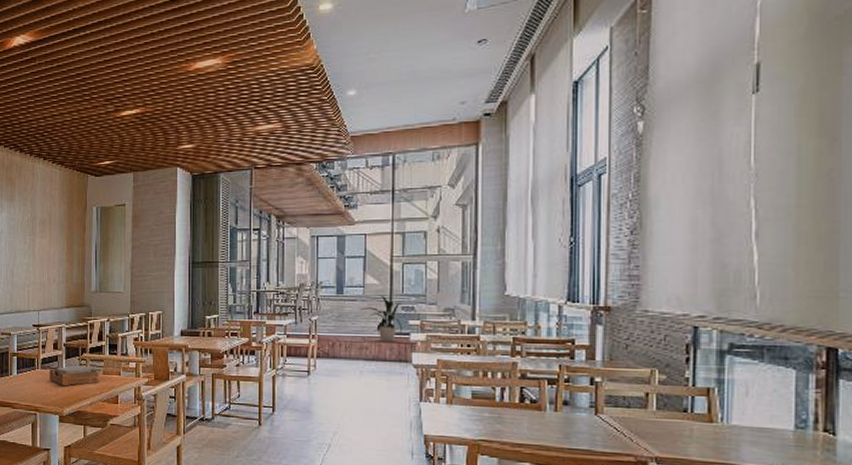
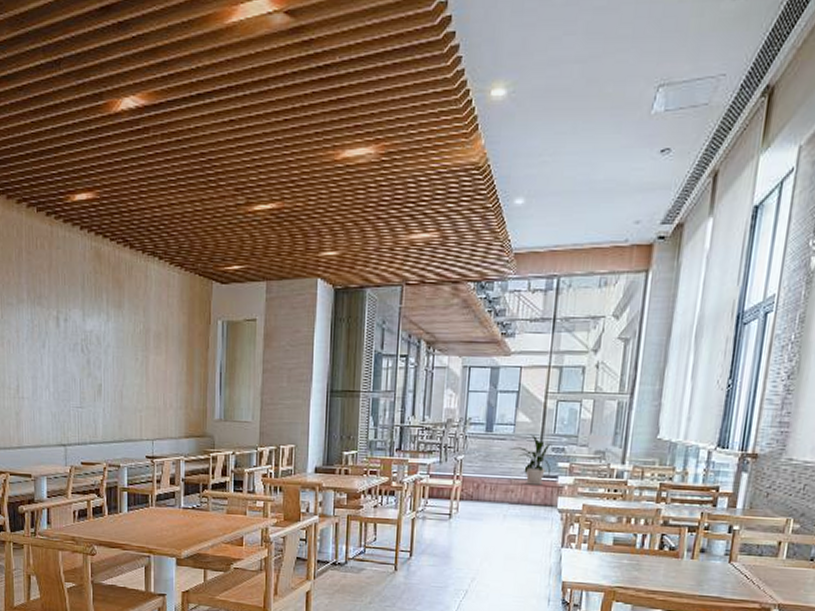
napkin holder: present [49,366,99,387] -> none [164,503,222,527]

